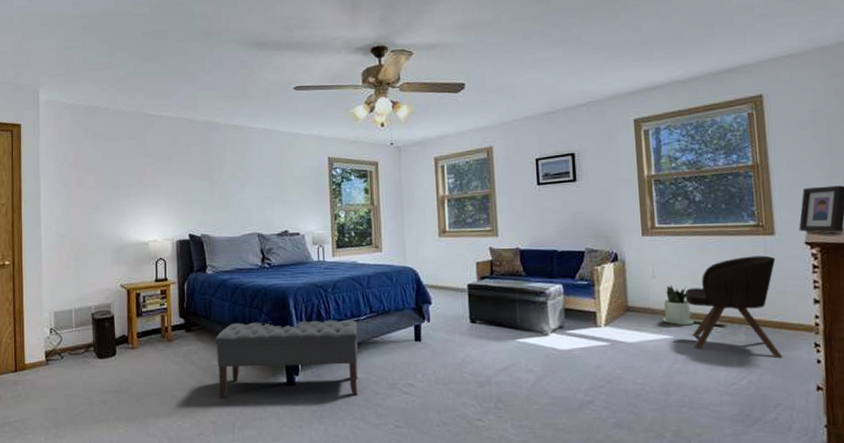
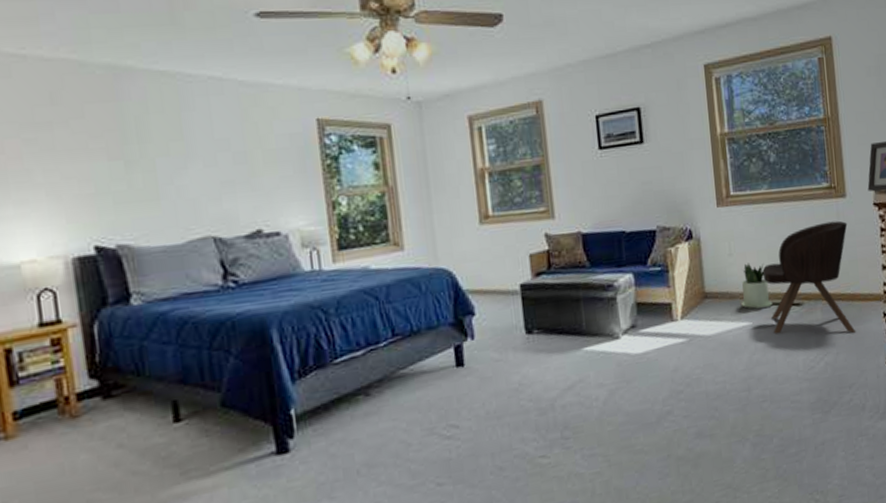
bench: present [215,319,358,399] -> none [154,348,382,492]

